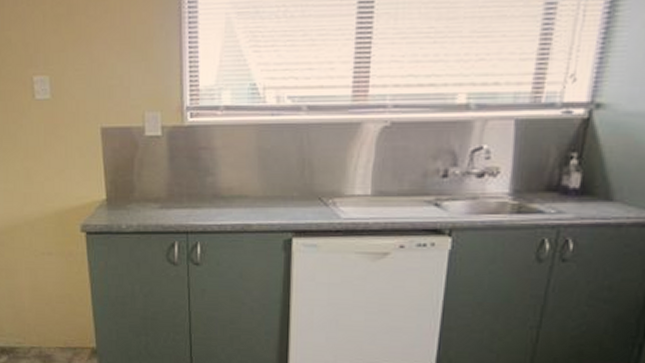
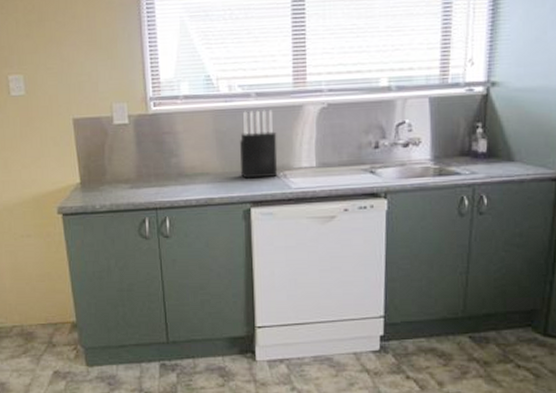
knife block: none [284,126,329,205] -> present [240,109,278,179]

